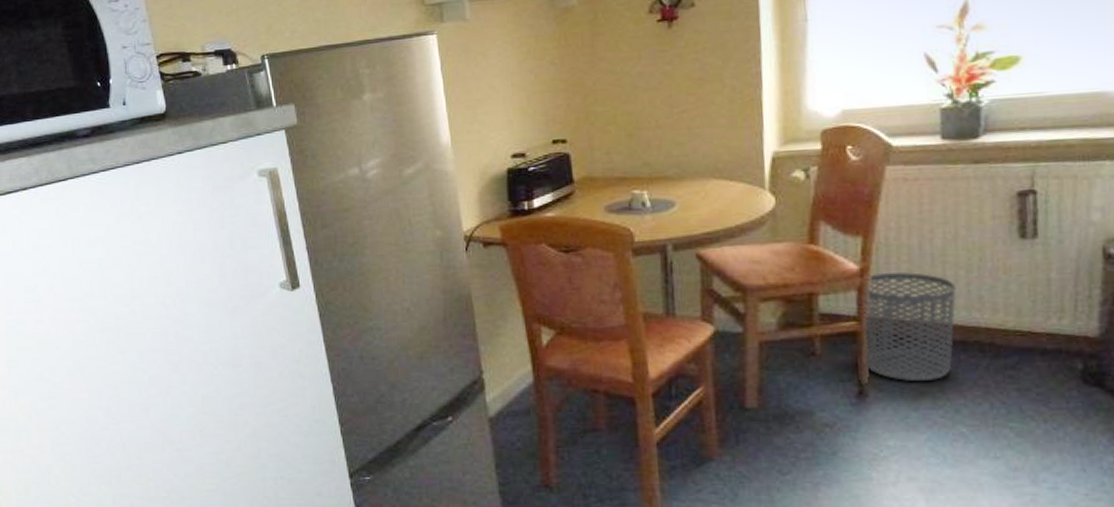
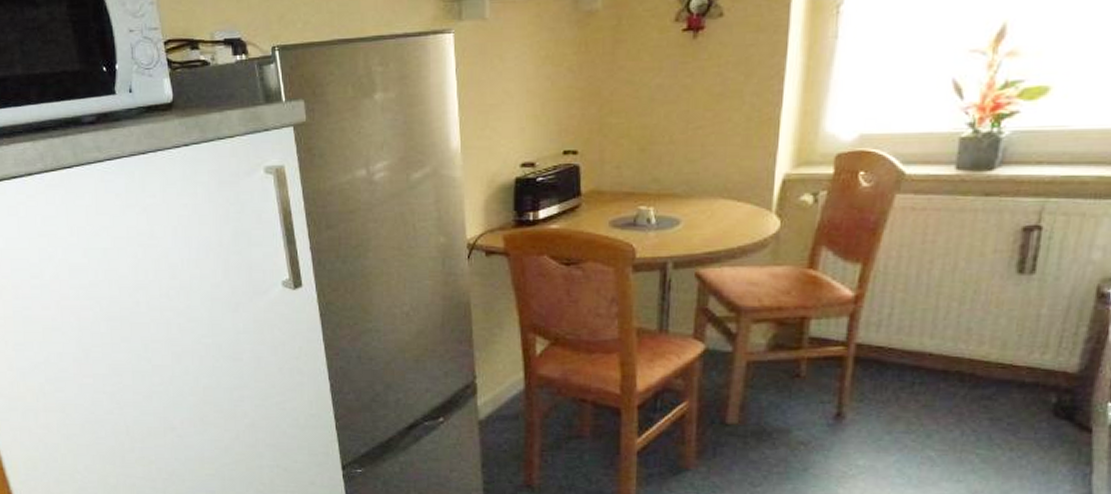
waste bin: present [863,271,956,381] -> none [846,300,946,406]

